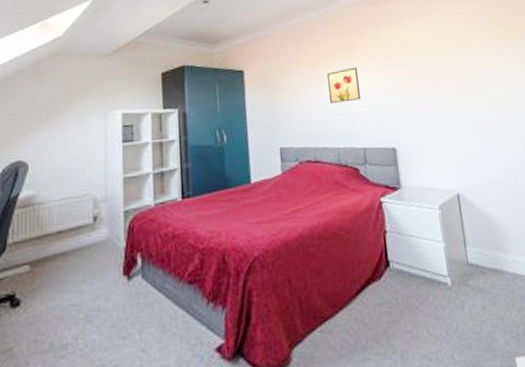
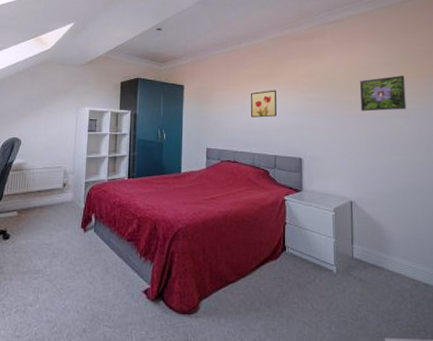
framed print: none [450,39,505,84] -> present [359,75,407,112]

